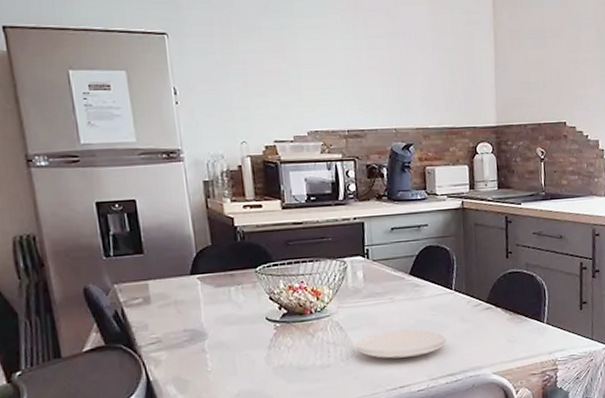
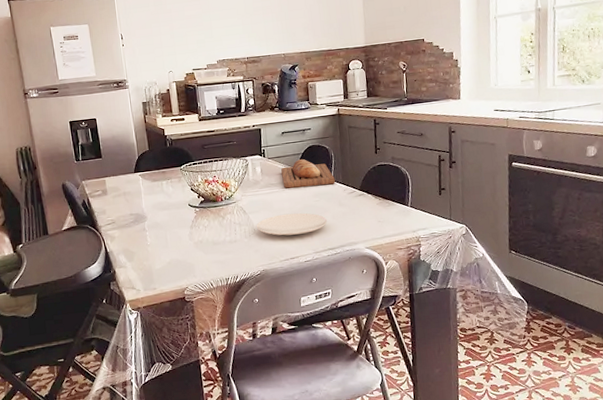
bread loaf: none [389,263,457,299] -> present [281,159,335,189]

